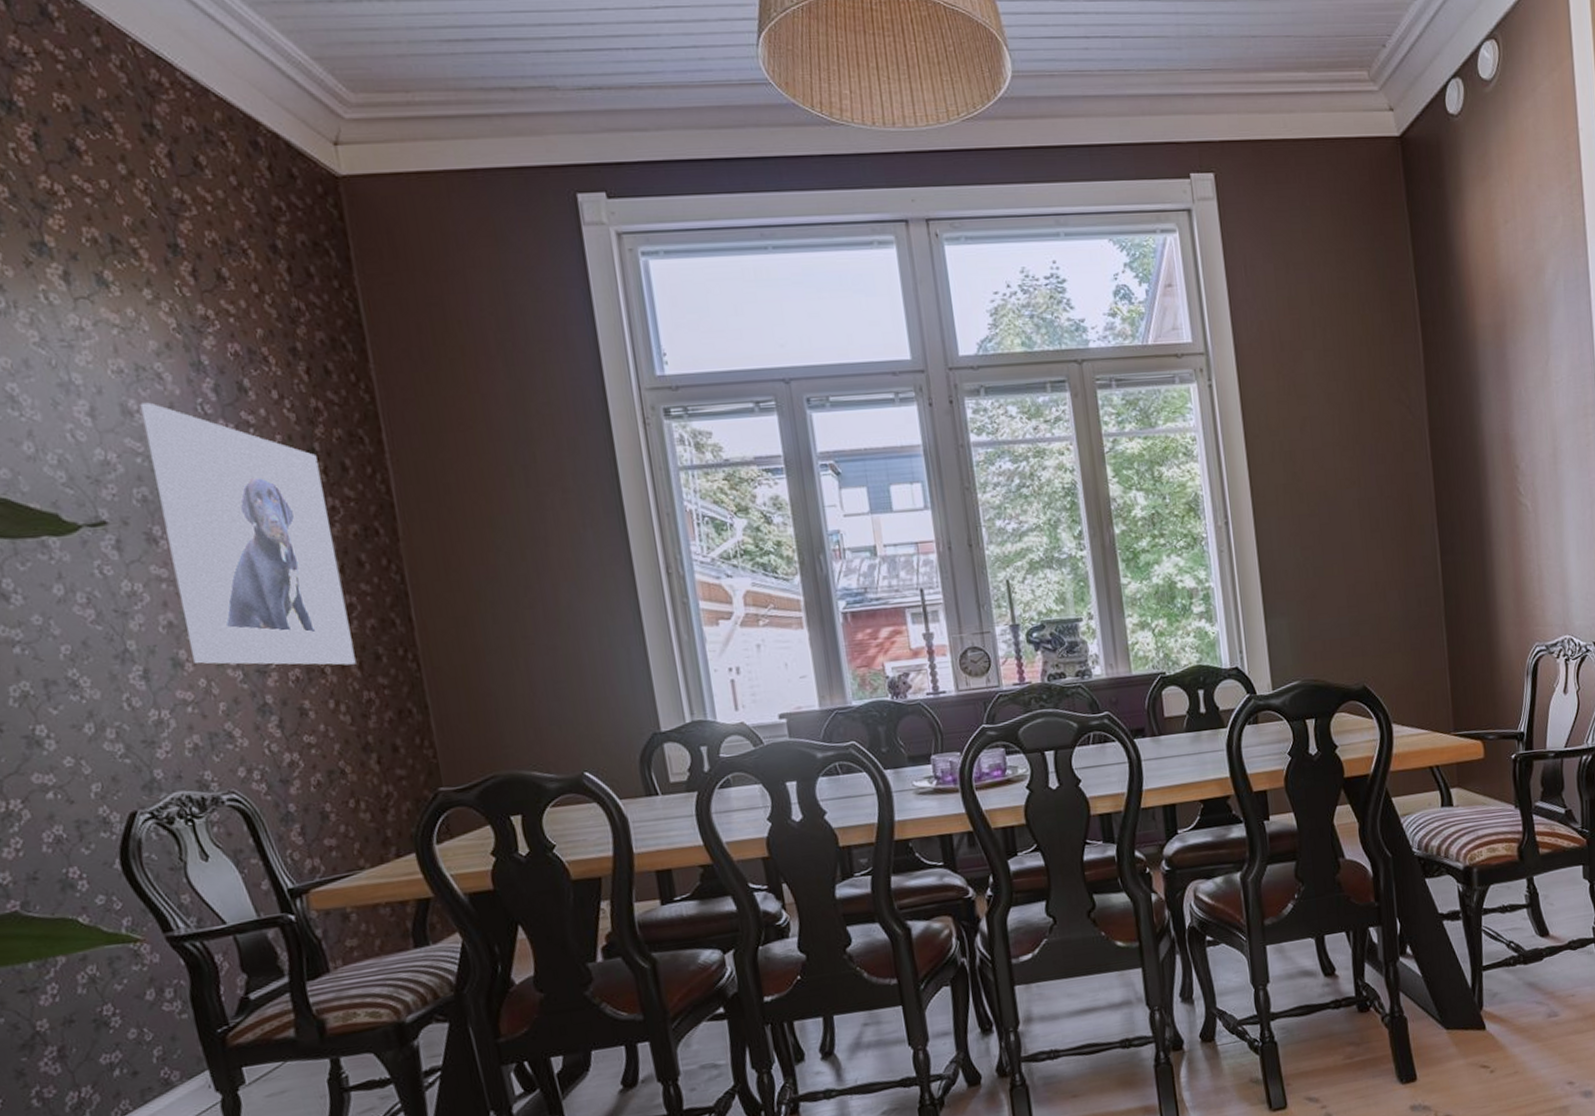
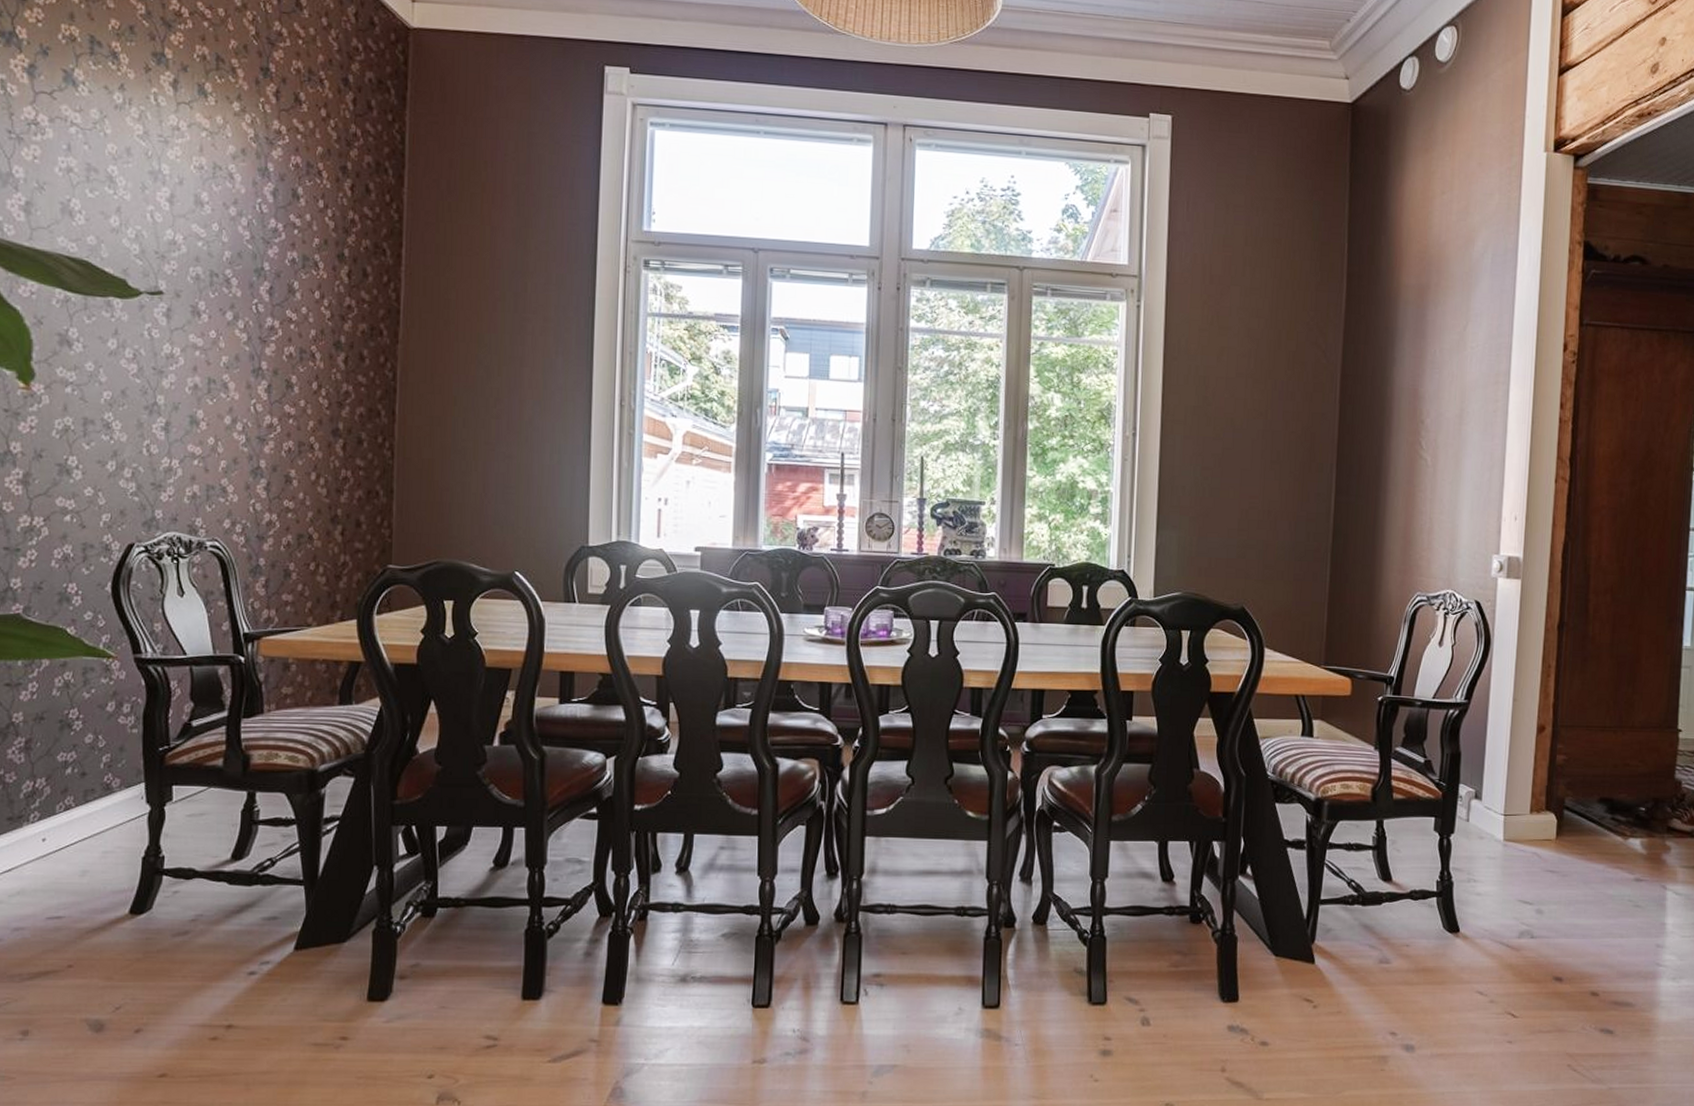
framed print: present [140,402,356,666] -> none [208,196,345,445]

